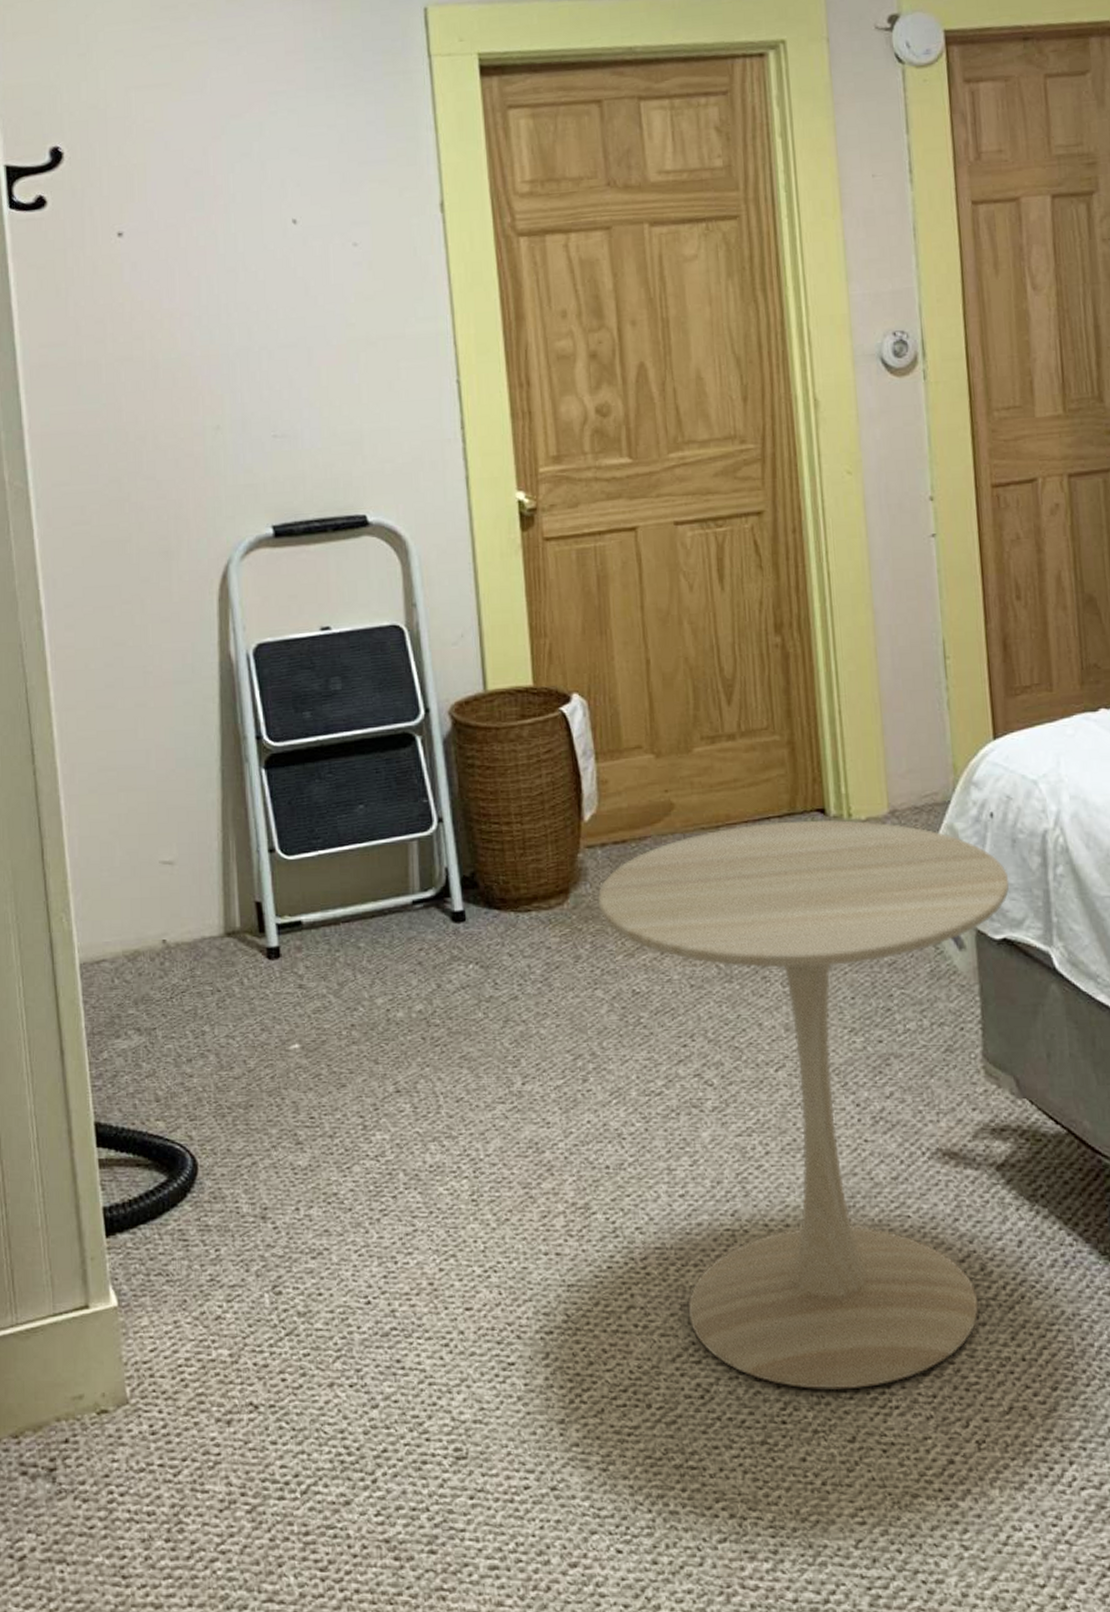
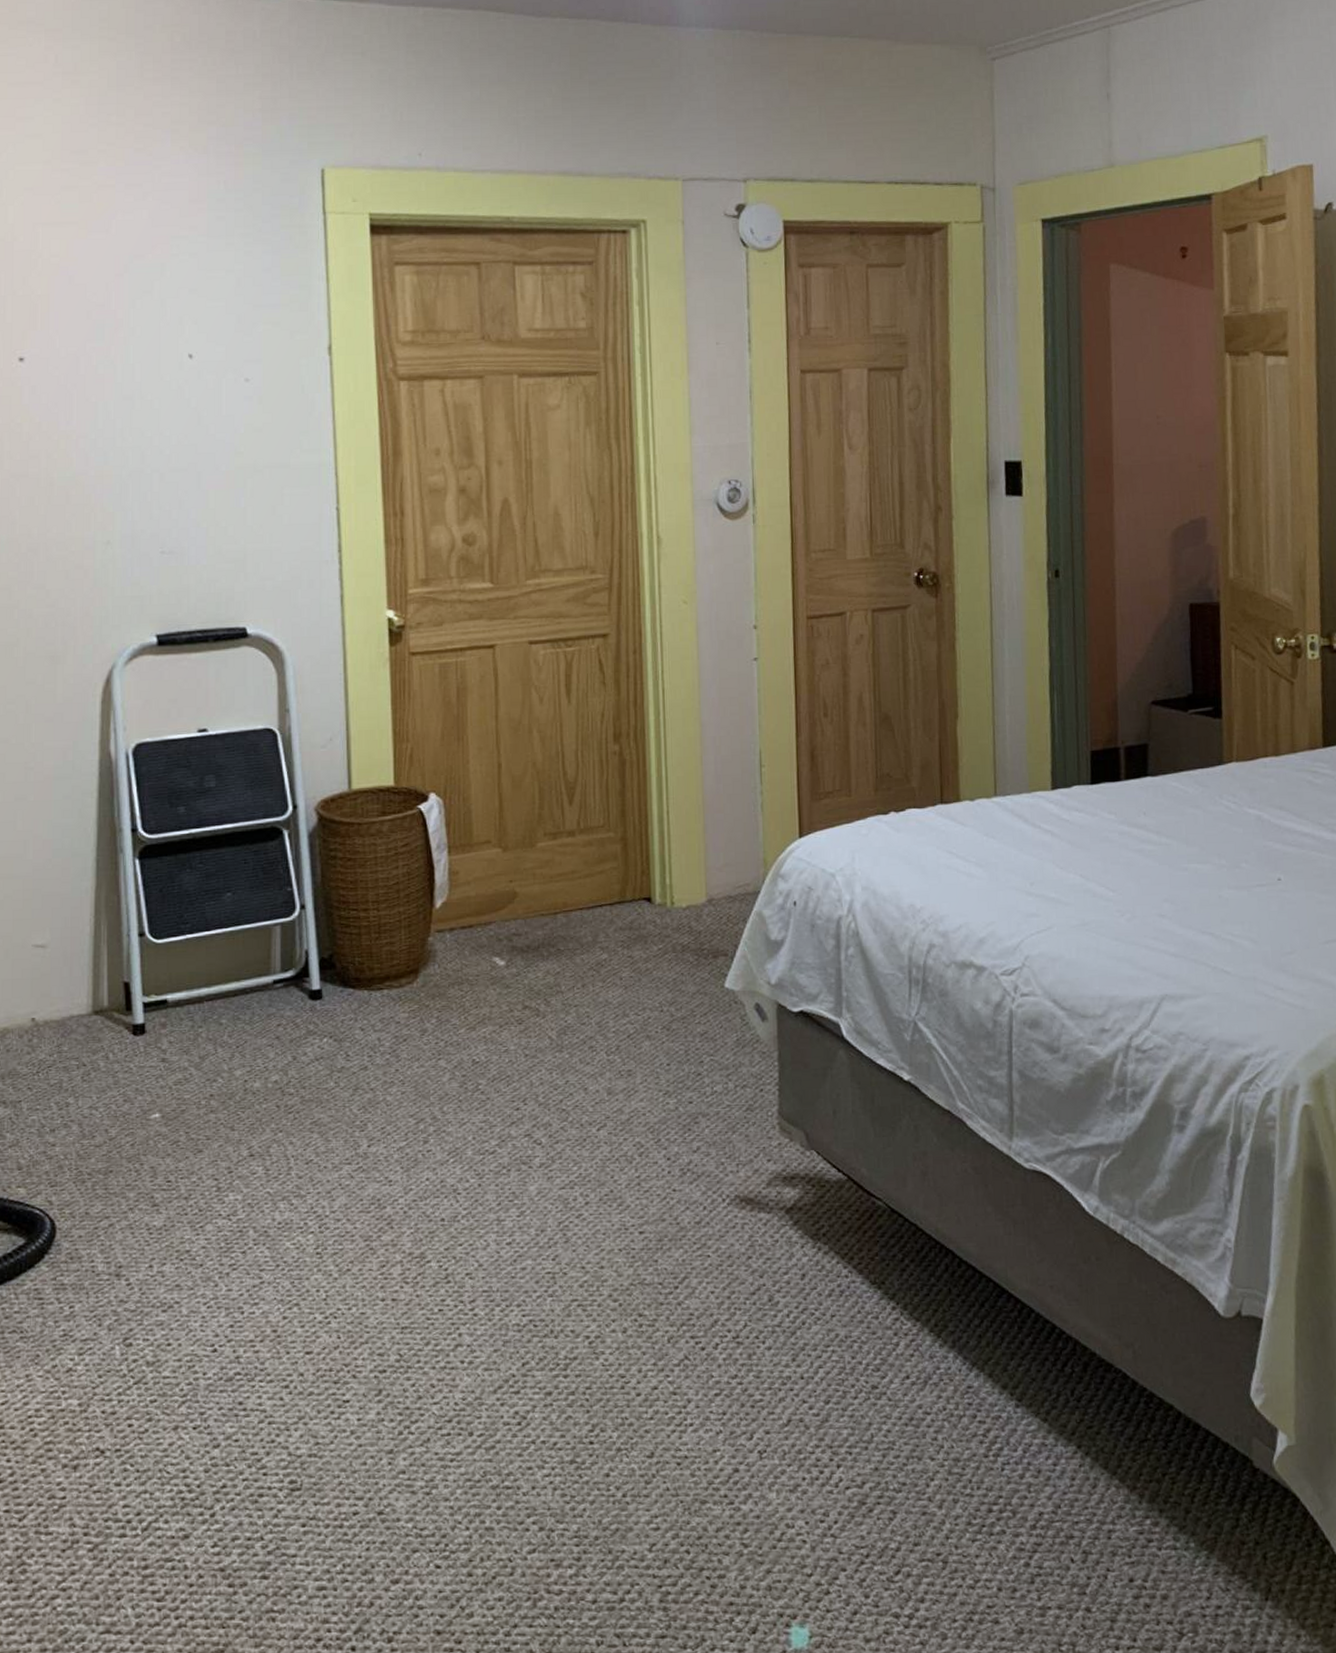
side table: present [597,820,1009,1390] -> none [444,908,807,1412]

